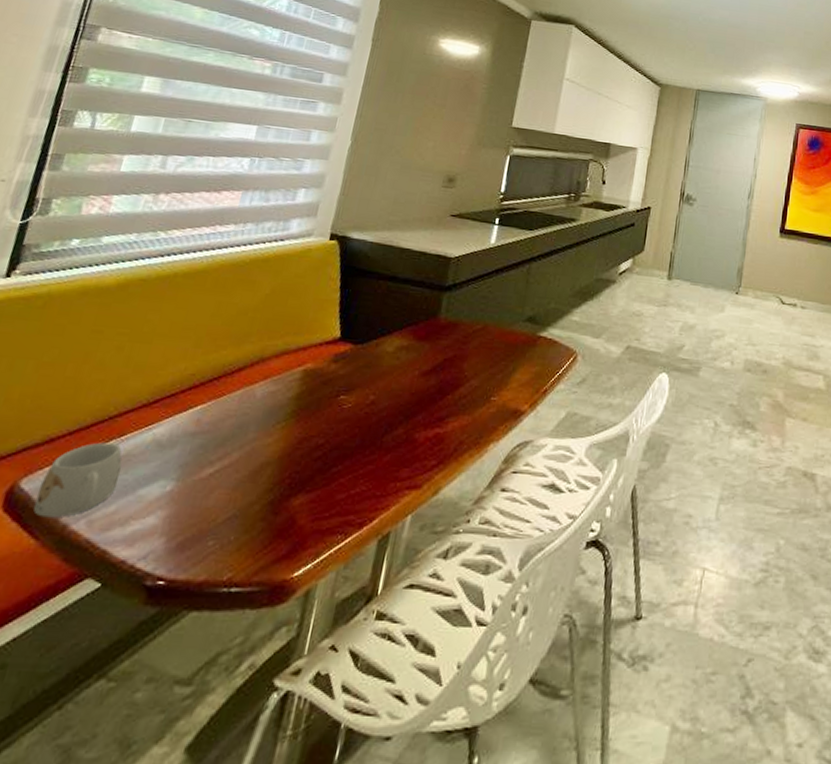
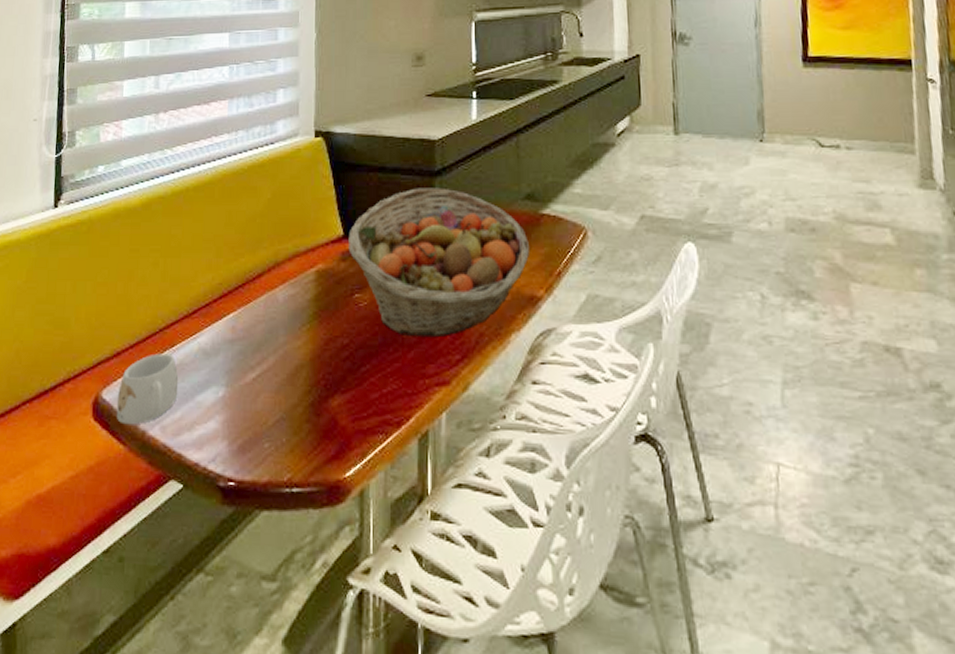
fruit basket: none [342,300,523,443] -> present [348,188,531,338]

